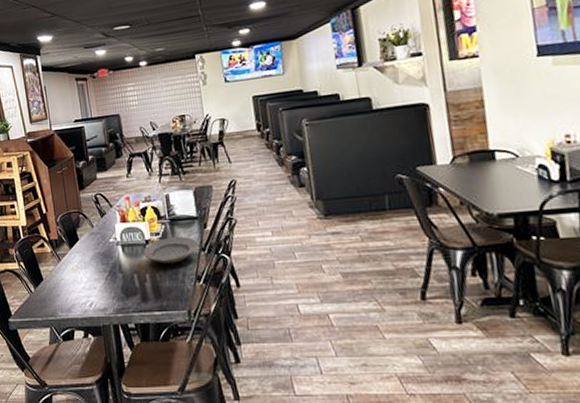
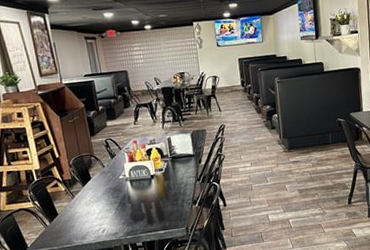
plate: present [142,236,199,264] -> none [148,170,195,193]

